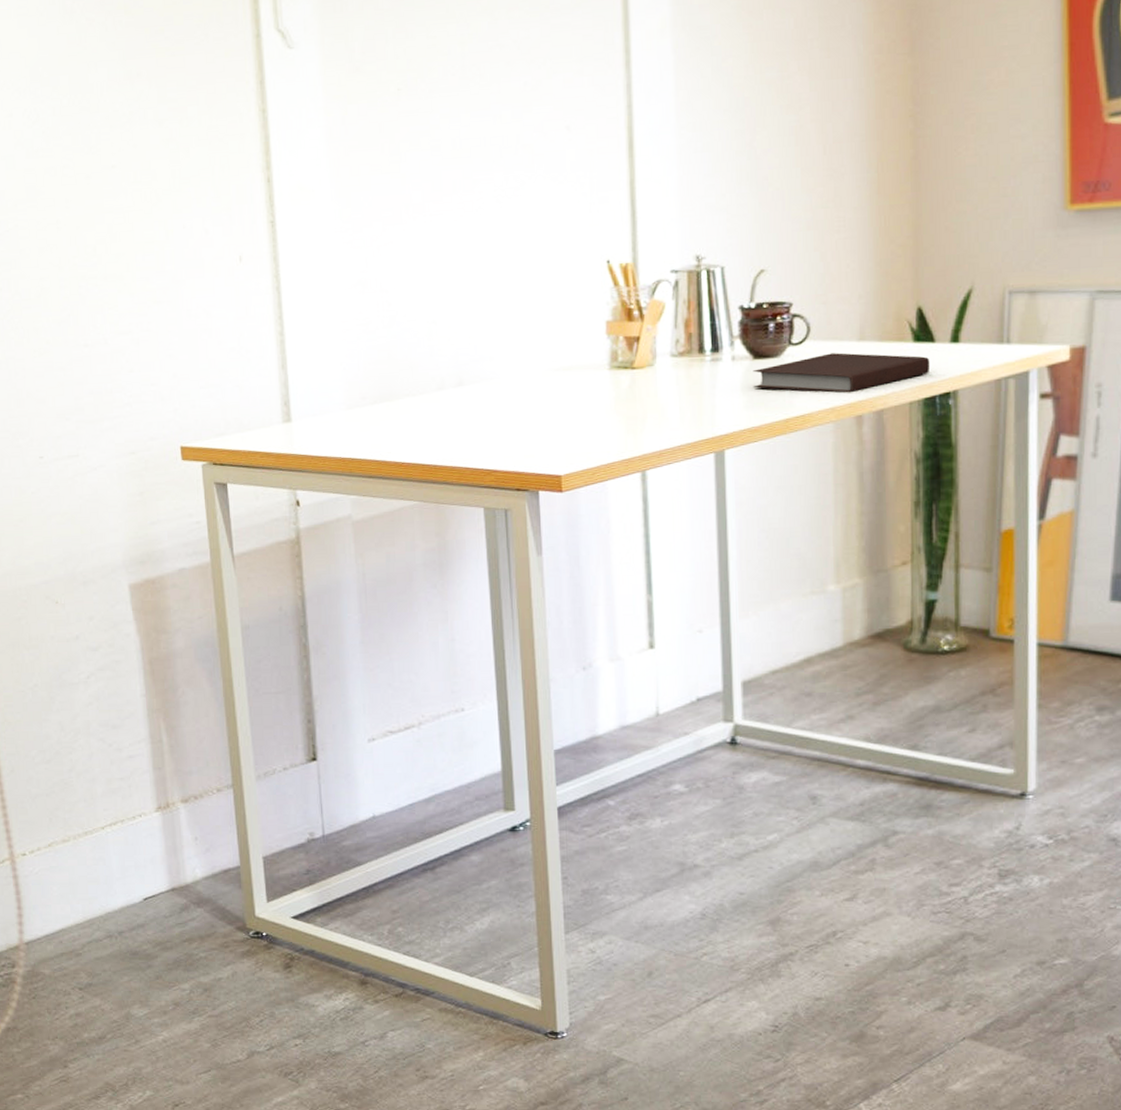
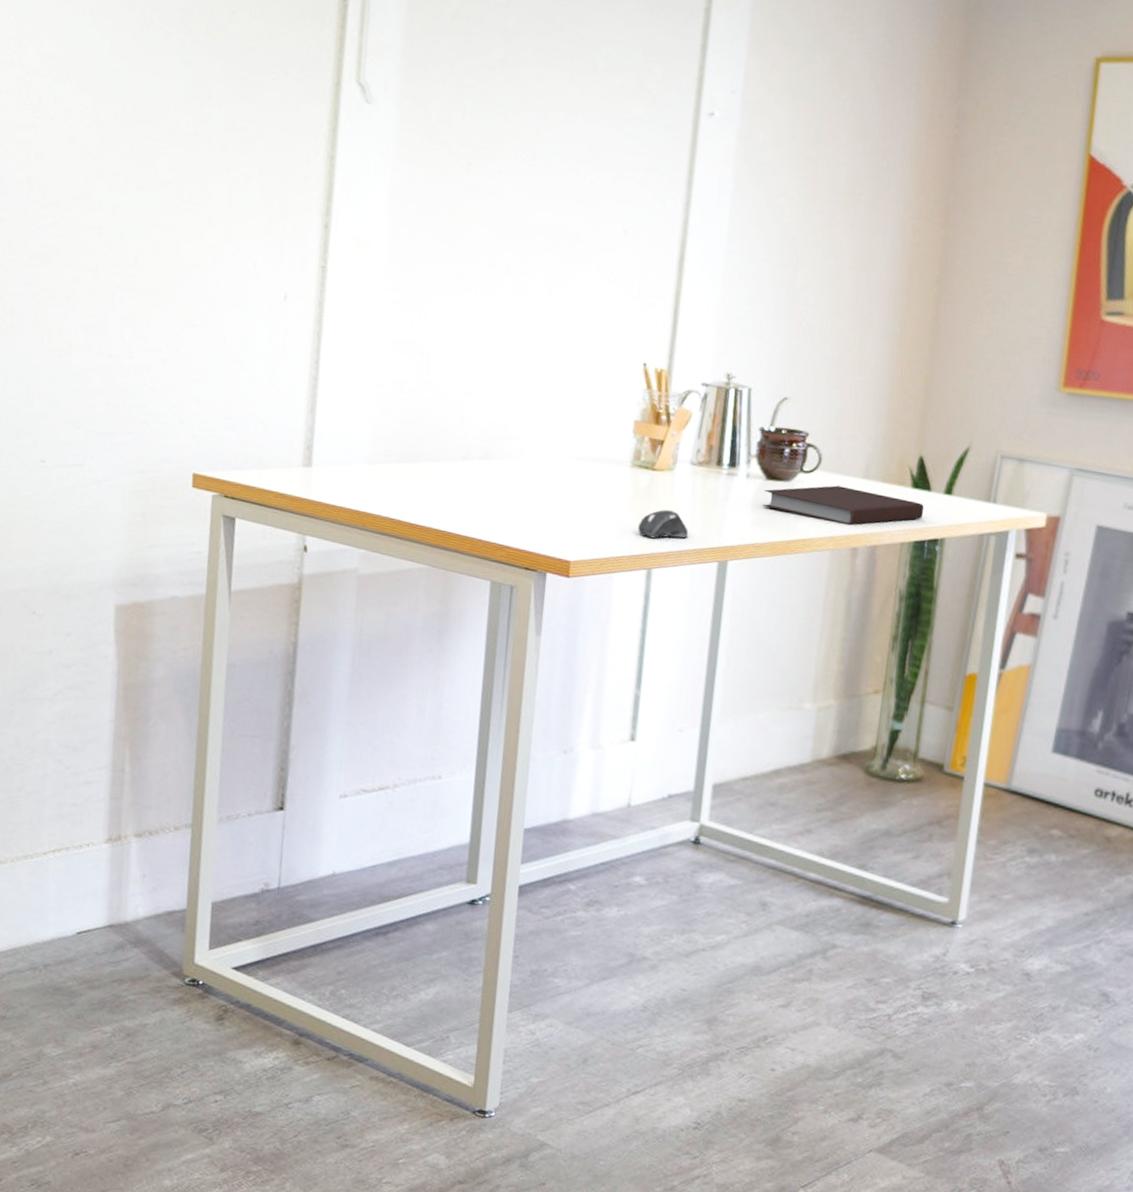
computer mouse: none [626,407,679,440] -> present [638,509,688,539]

